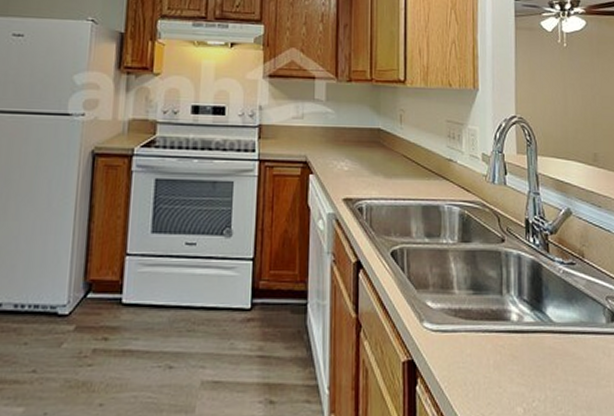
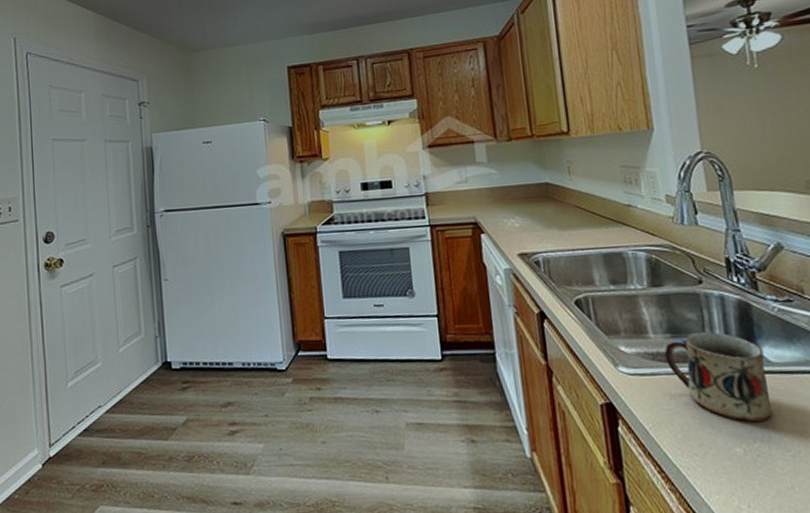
mug: none [465,289,550,382] -> present [664,331,773,423]

